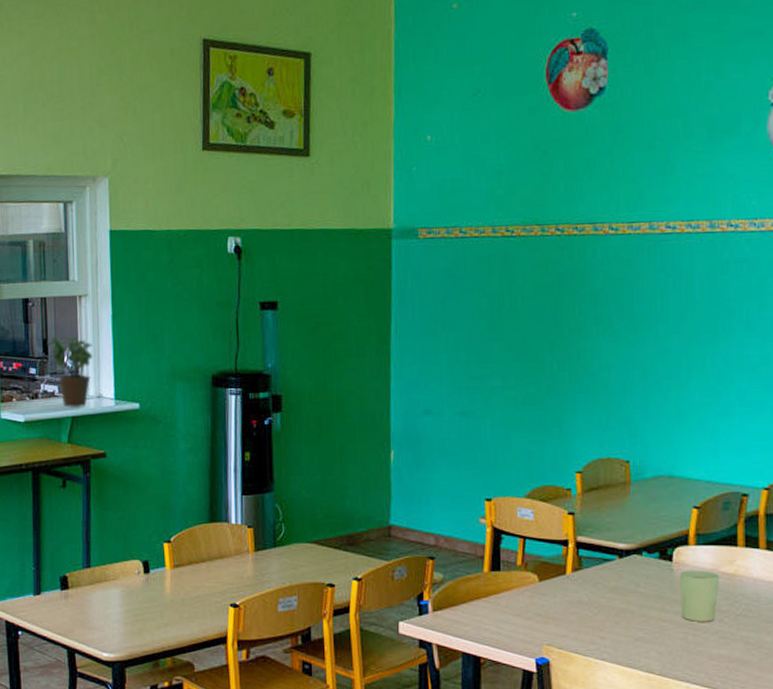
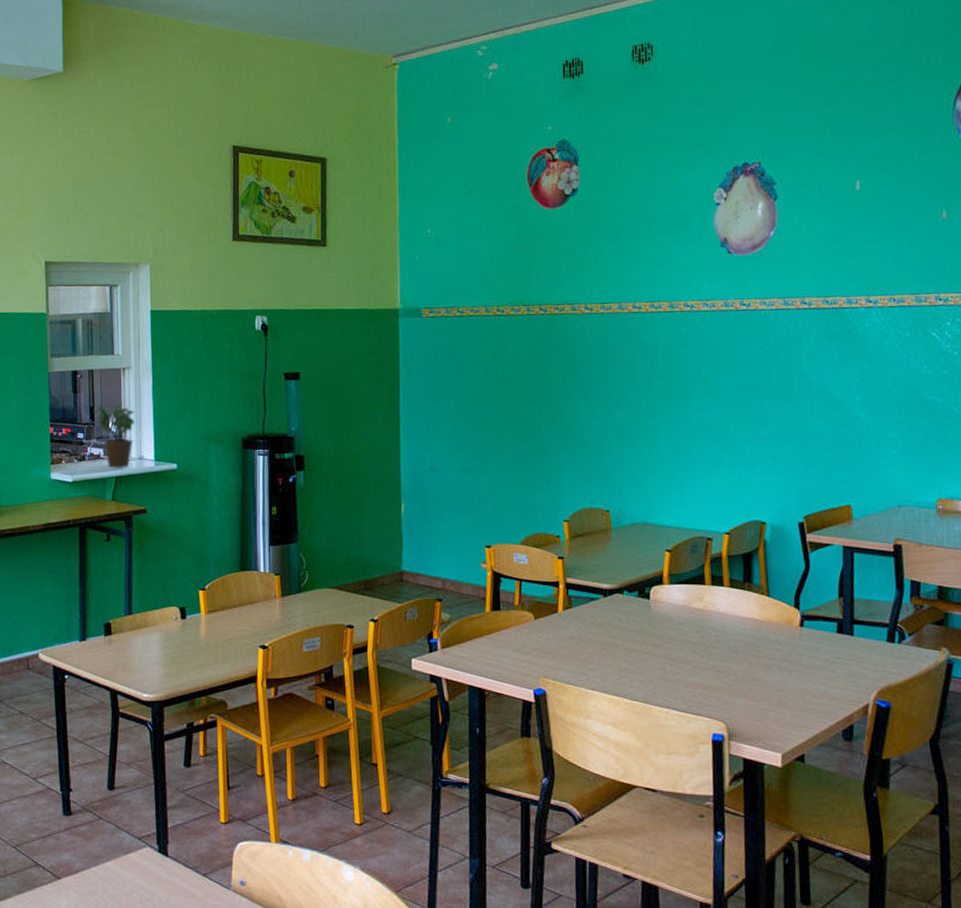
cup: present [680,570,720,622] -> none [657,606,692,653]

